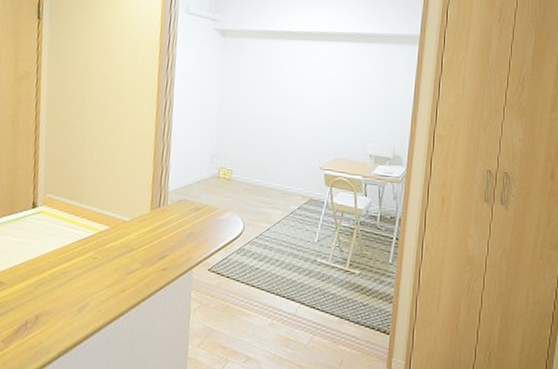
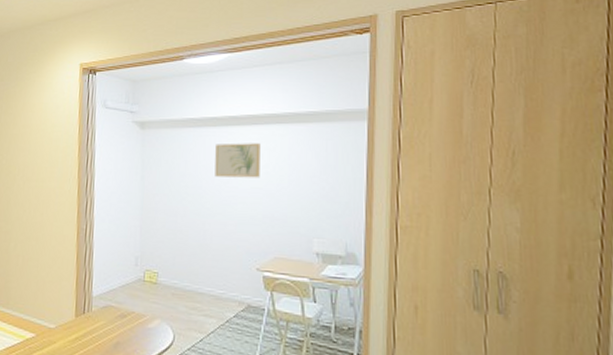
wall art: none [288,55,330,89] -> present [215,143,261,178]

